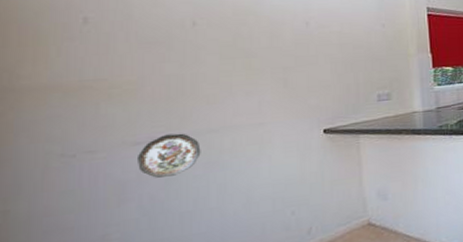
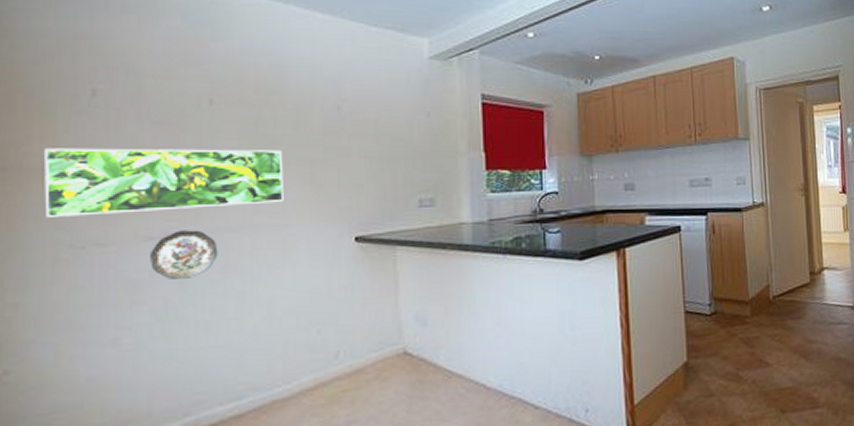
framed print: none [36,61,260,131] -> present [44,148,283,217]

